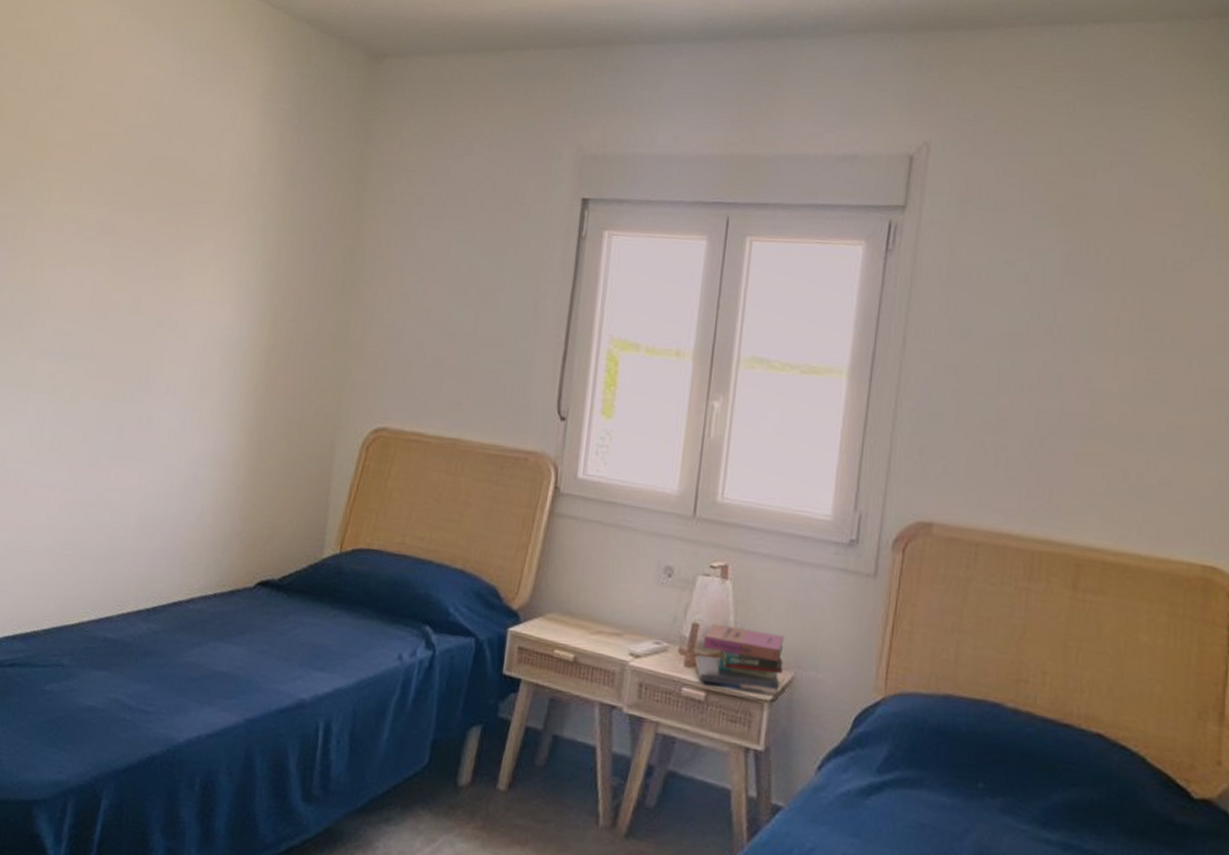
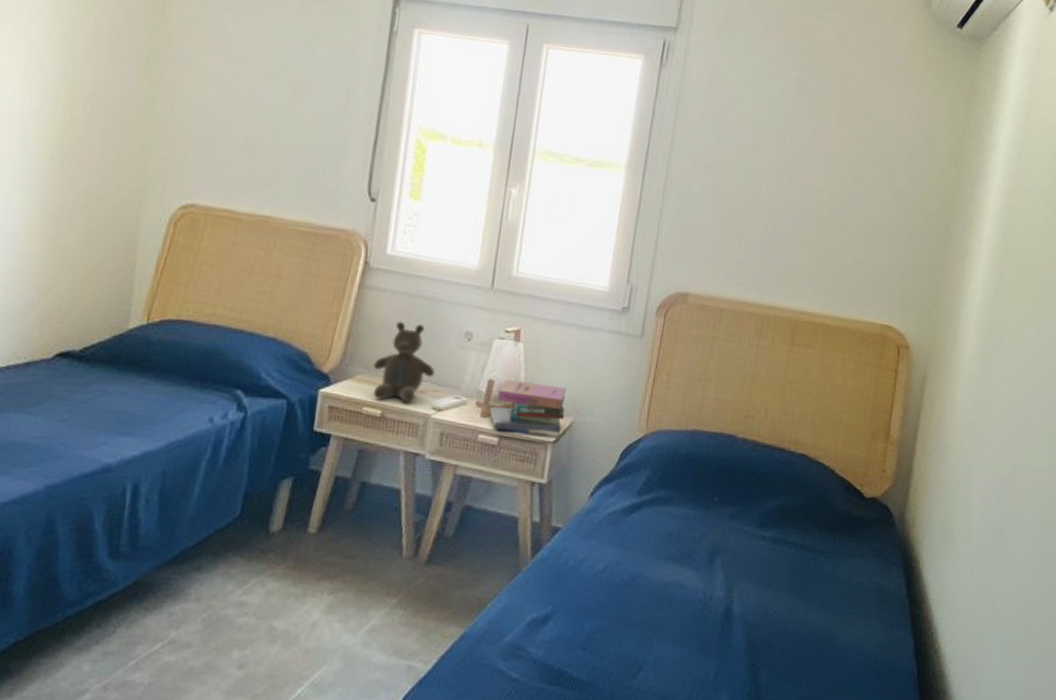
stuffed animal: none [565,553,632,648] -> present [373,321,435,404]

